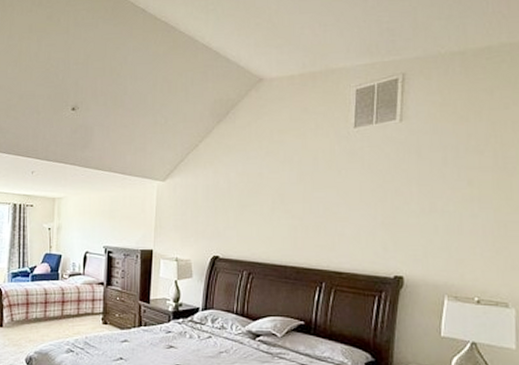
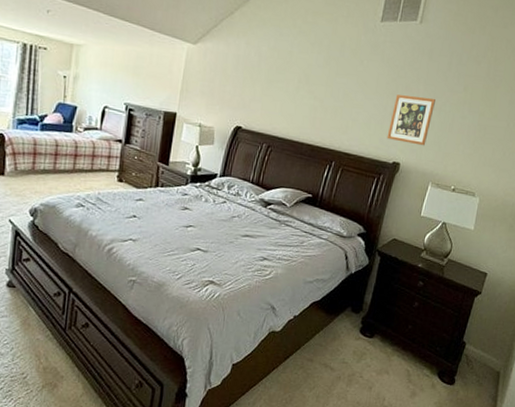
picture frame: none [382,199,435,254] -> present [387,95,436,146]

